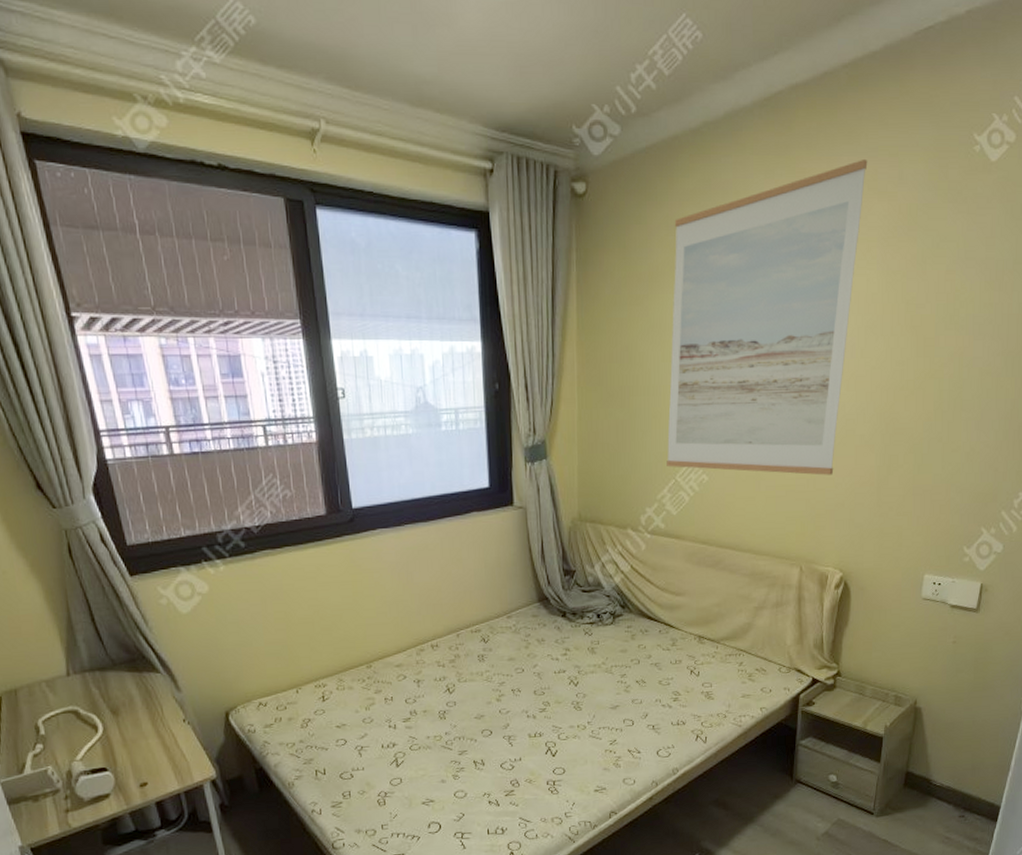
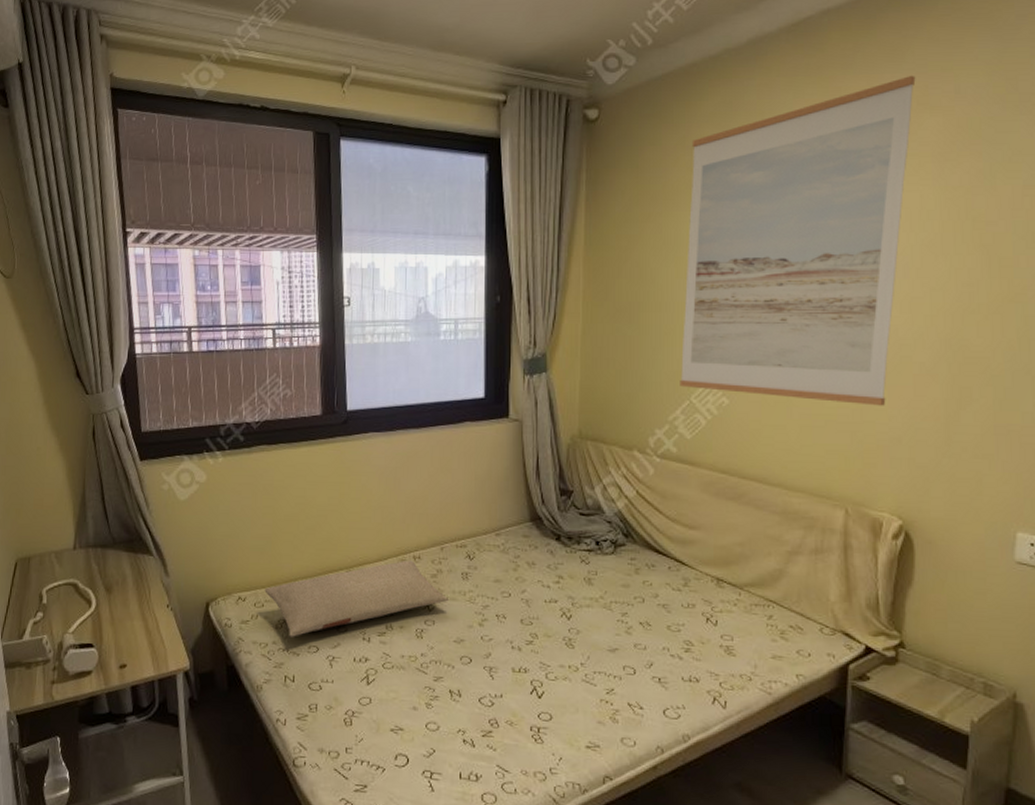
pillow: none [285,648,467,734] -> present [264,560,448,637]

